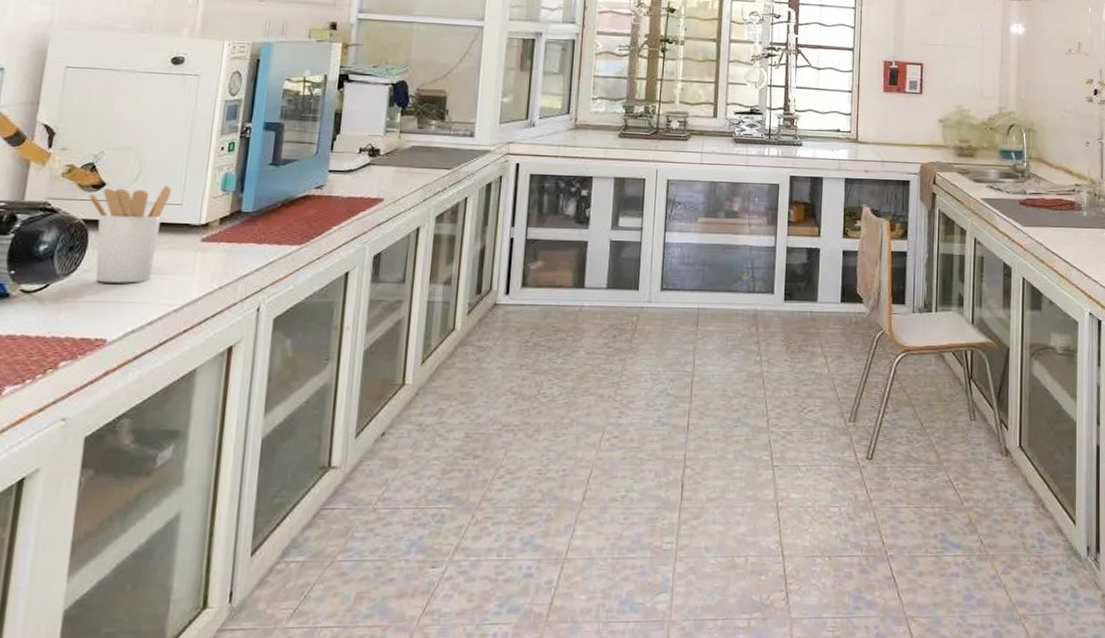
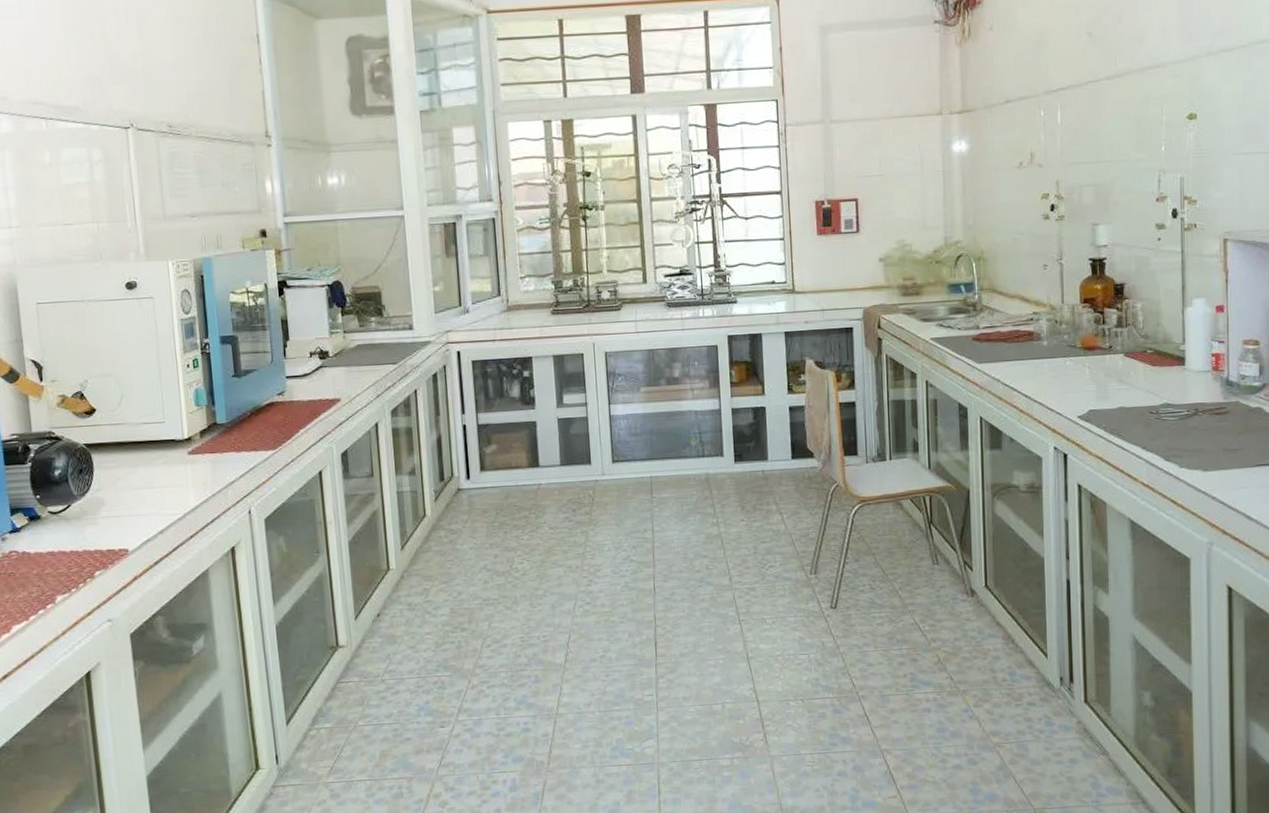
utensil holder: present [88,186,172,284] -> none [84,406,153,500]

